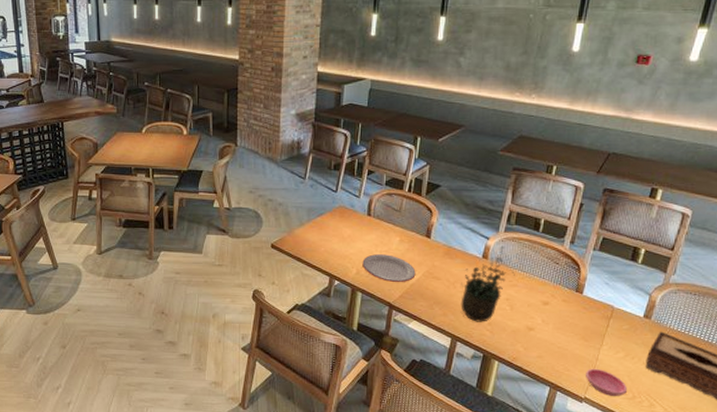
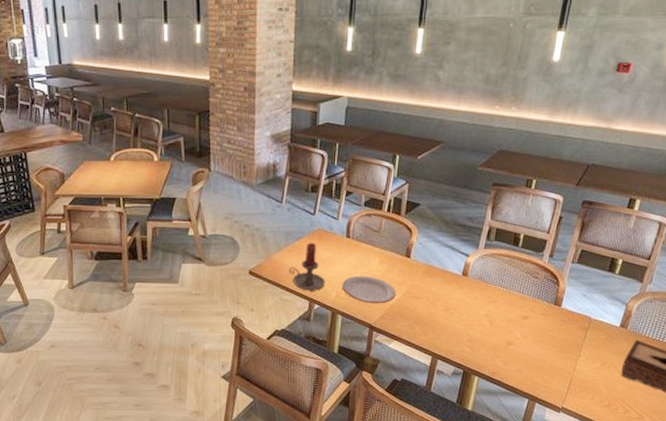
candle holder: none [310,219,346,267] -> present [289,242,325,291]
potted plant: present [460,245,515,322] -> none [441,262,495,339]
saucer: present [586,368,628,396] -> none [563,378,604,405]

